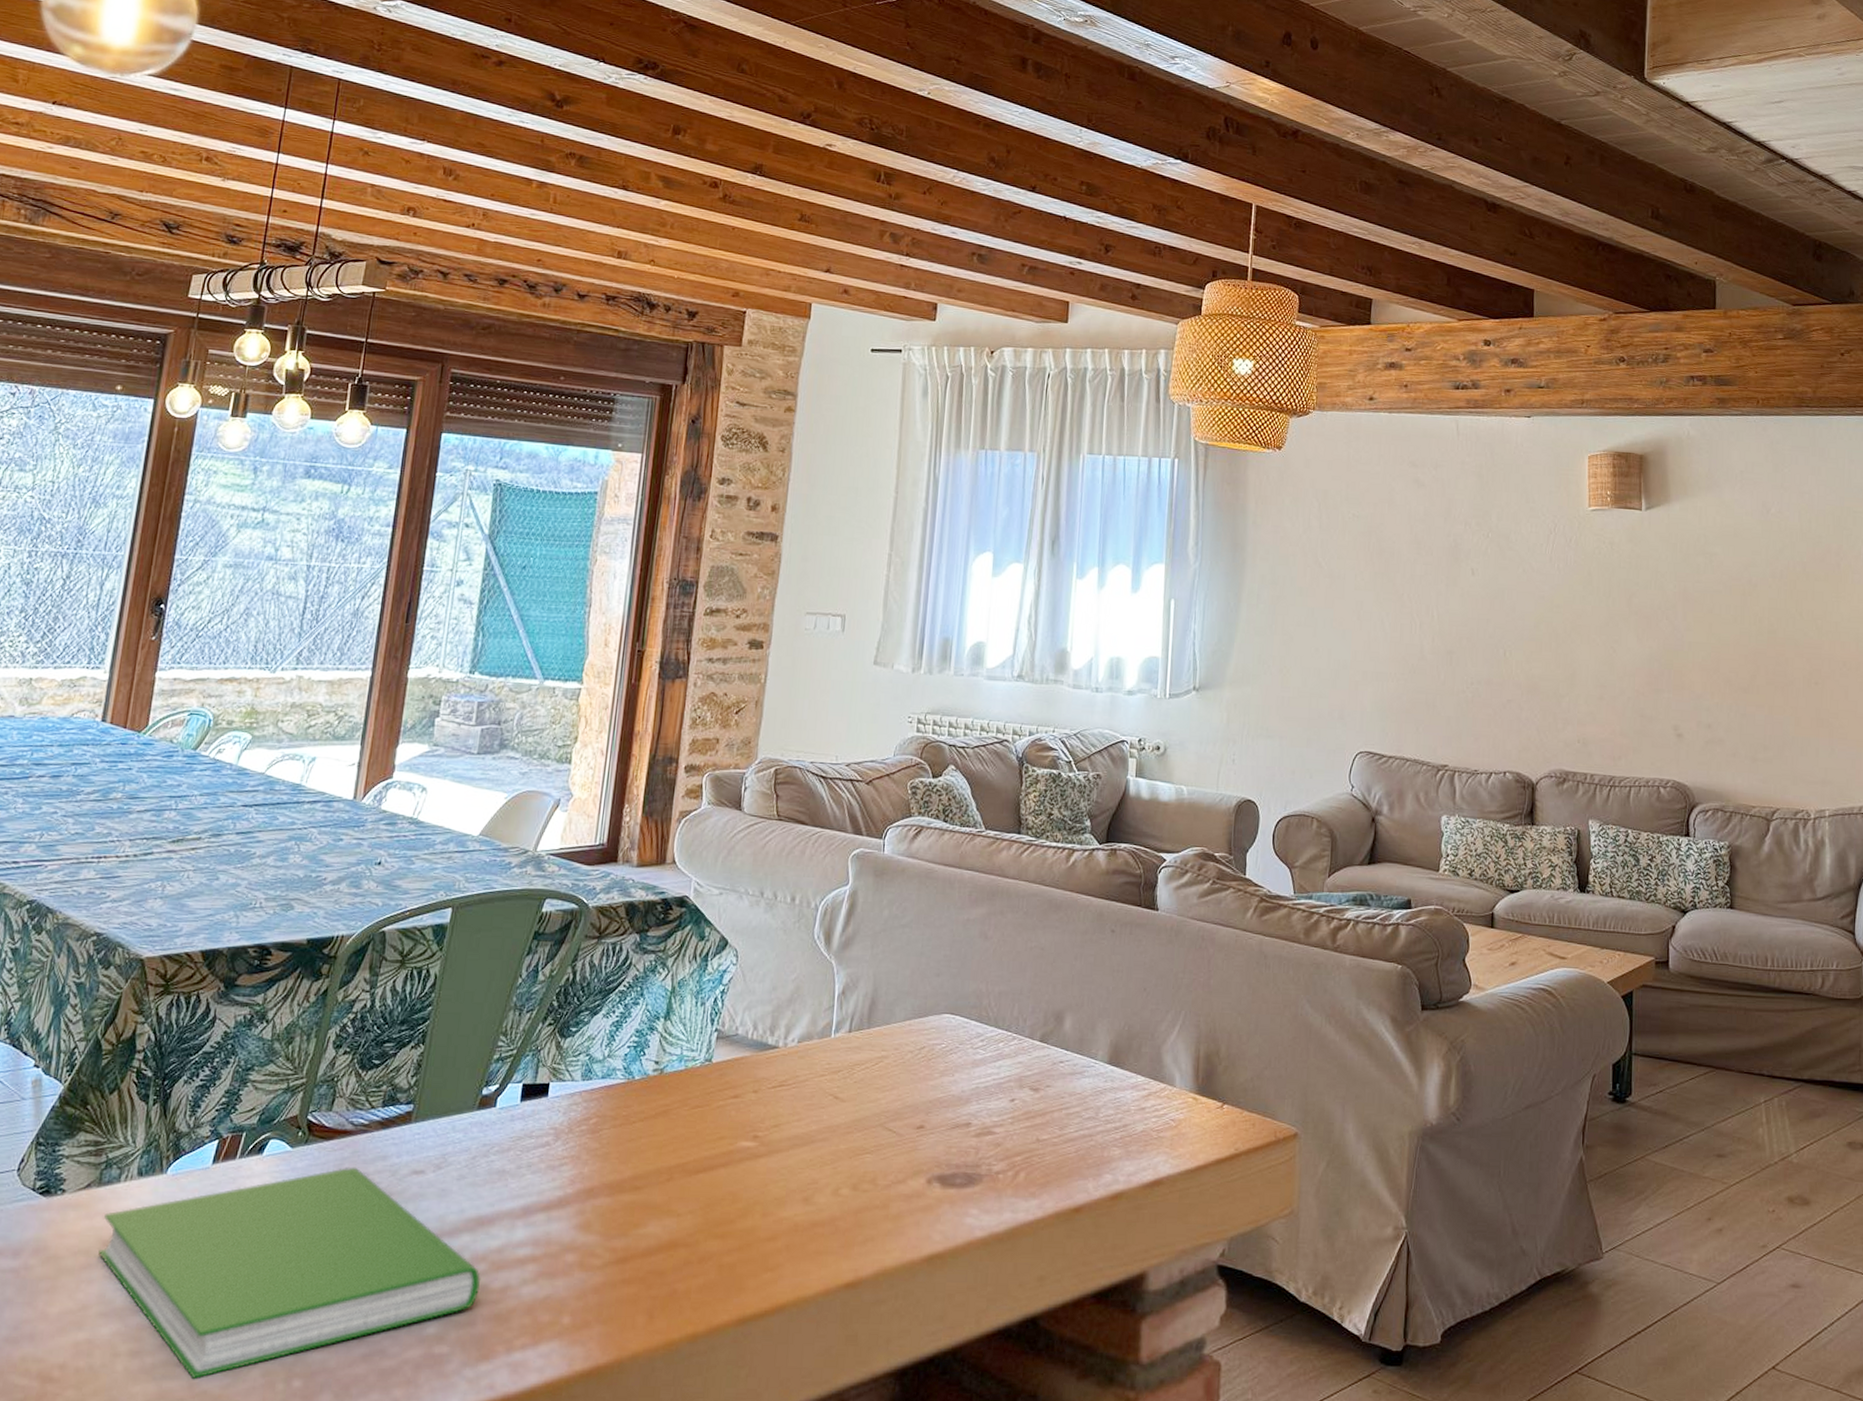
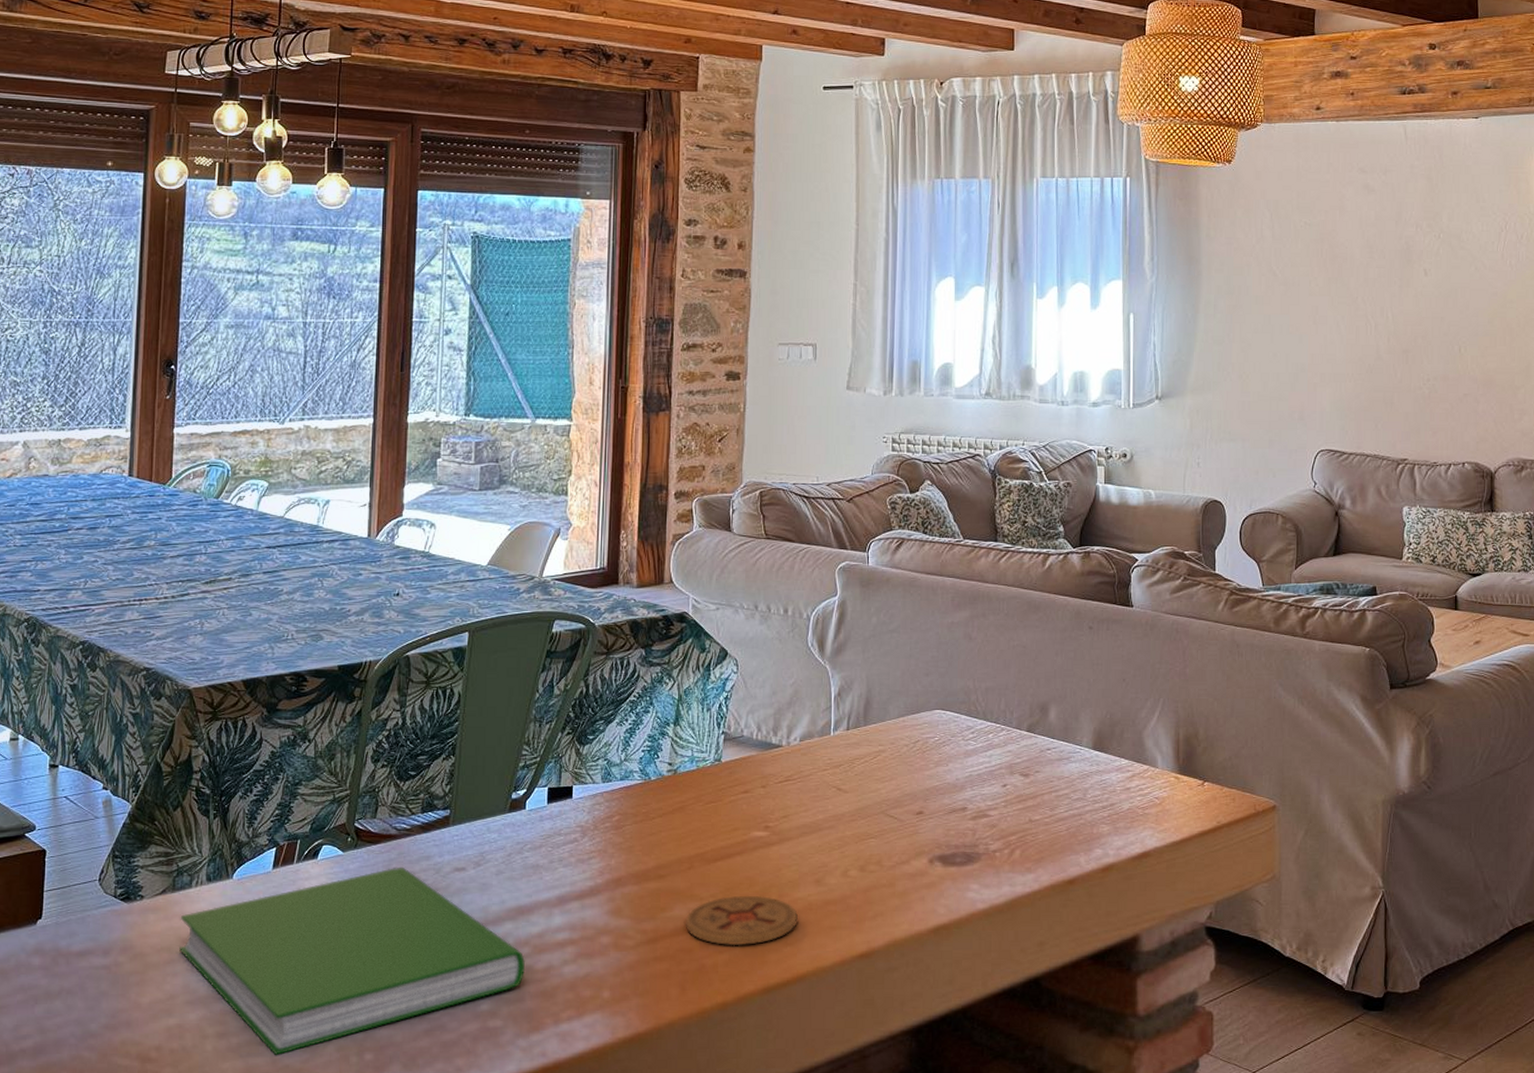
coaster: none [658,1212,782,1270] -> present [685,895,798,946]

